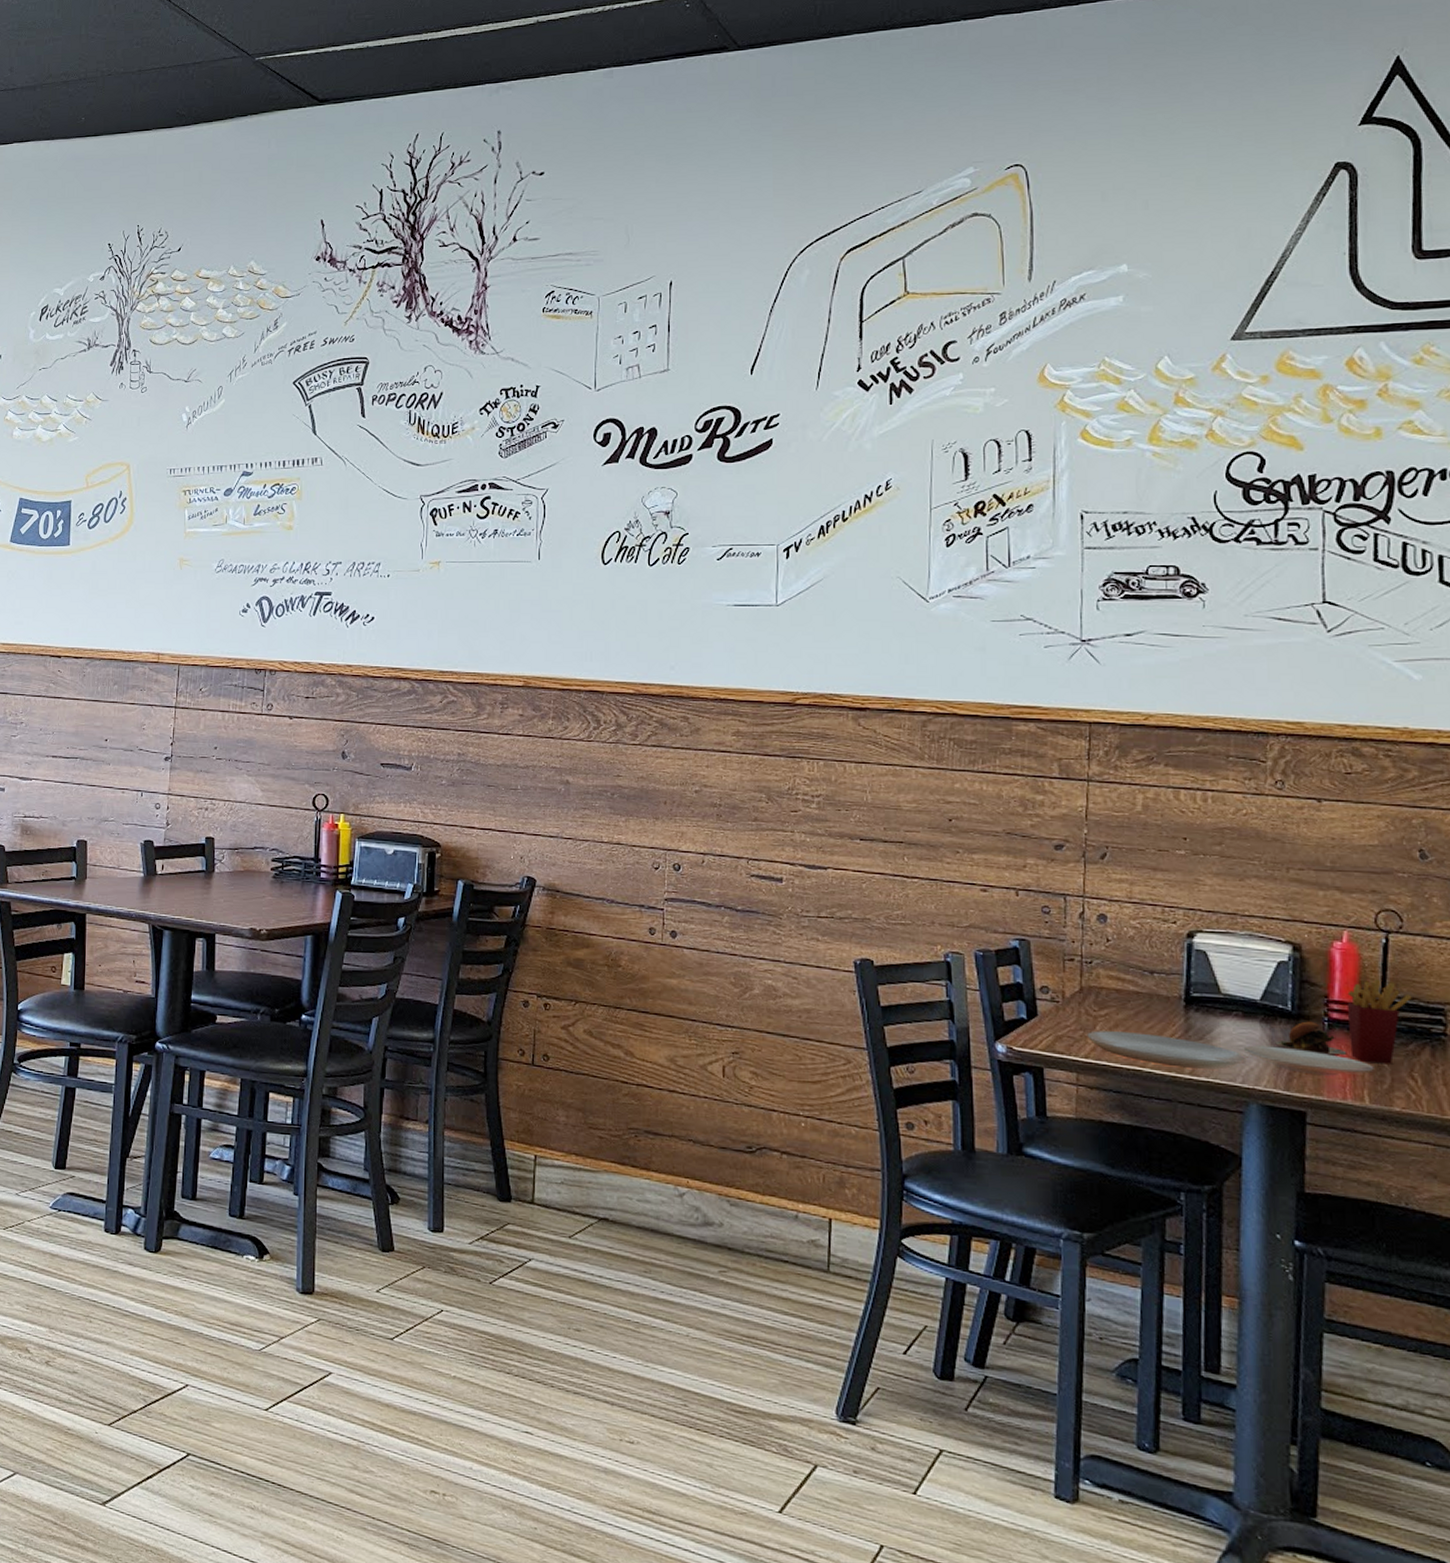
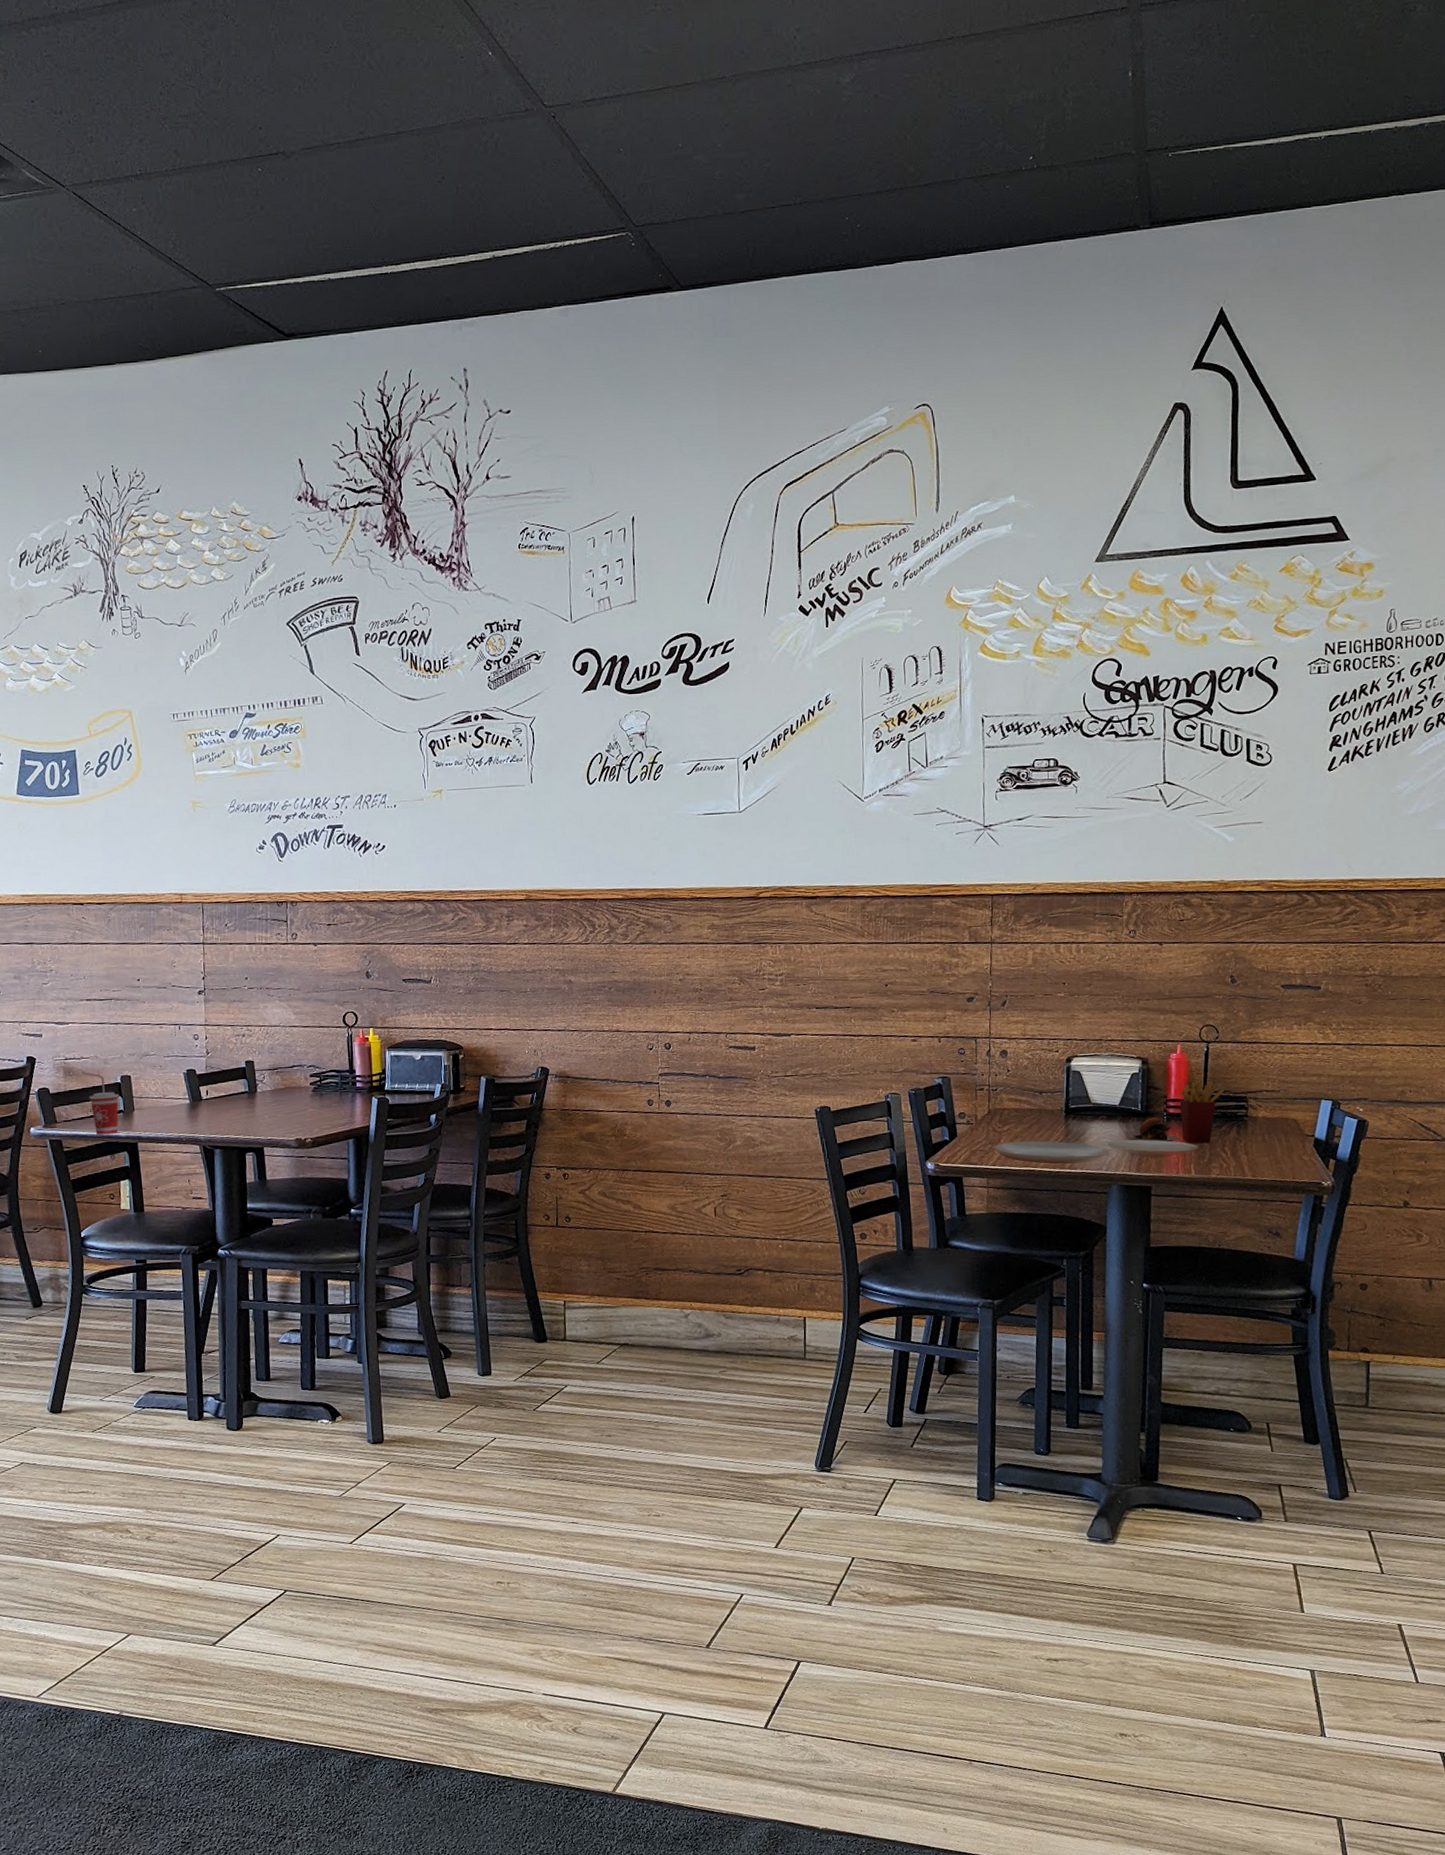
beverage cup: none [39,832,73,902] -> present [82,1072,119,1136]

